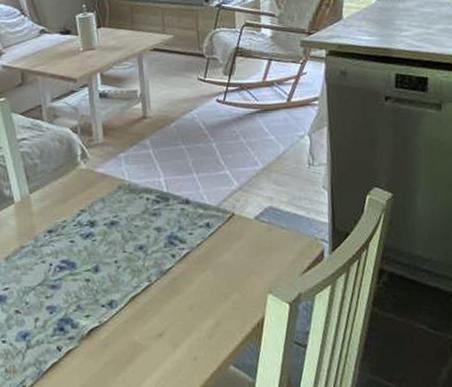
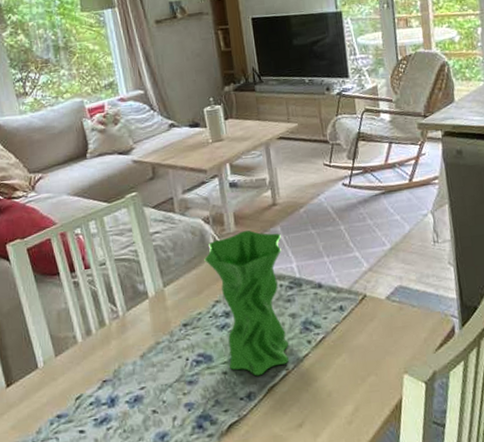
vase: none [71,142,153,286] -> present [204,230,289,376]

